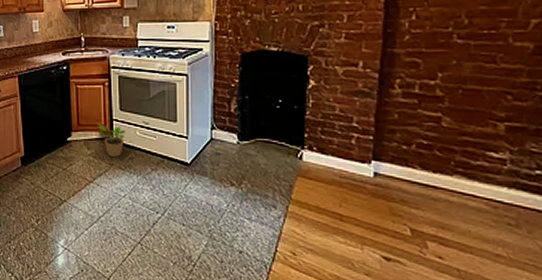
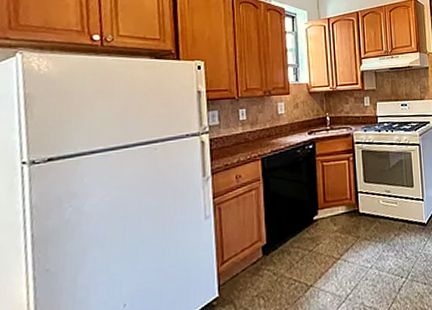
potted plant: present [98,123,126,157] -> none [344,197,371,229]

